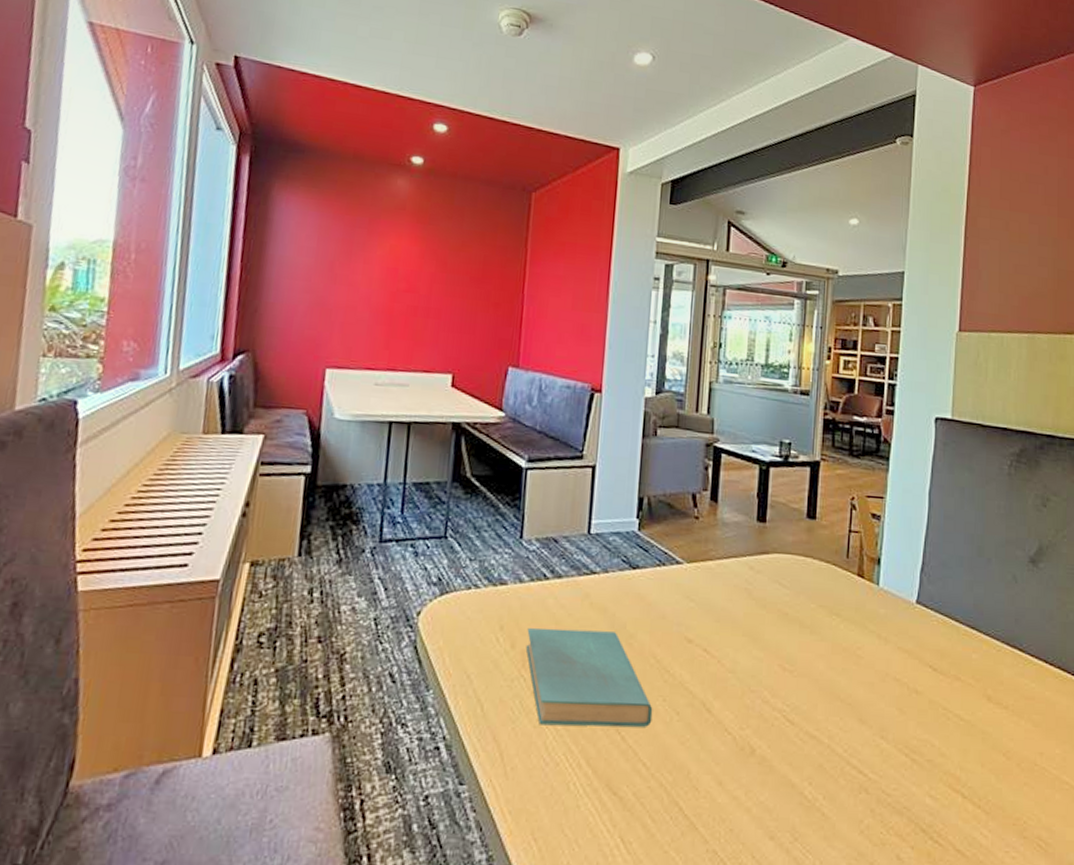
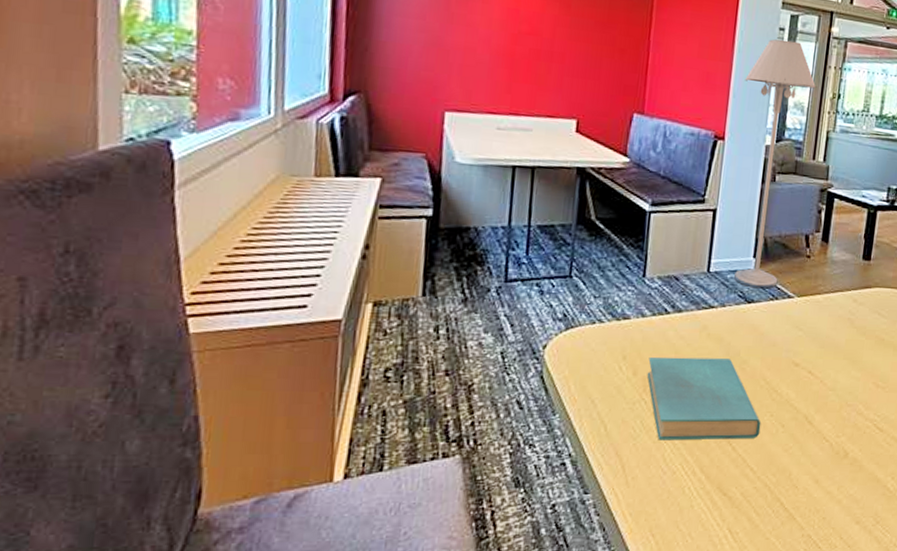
floor lamp: none [617,289,696,554] -> present [734,39,817,289]

